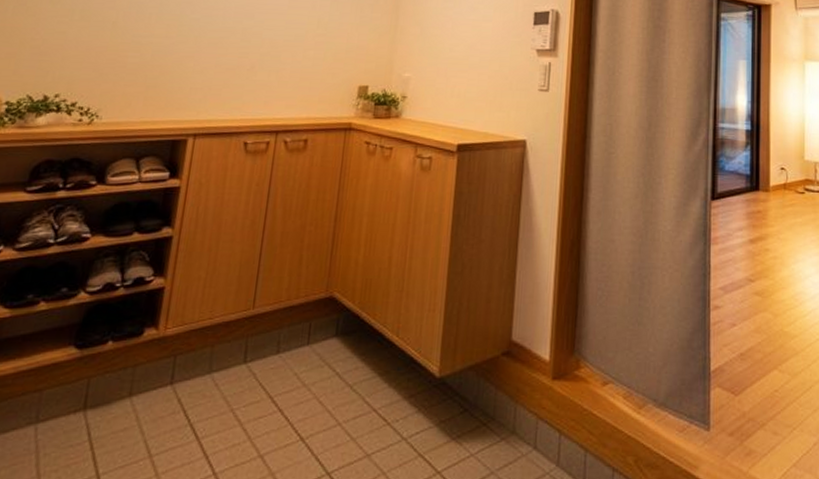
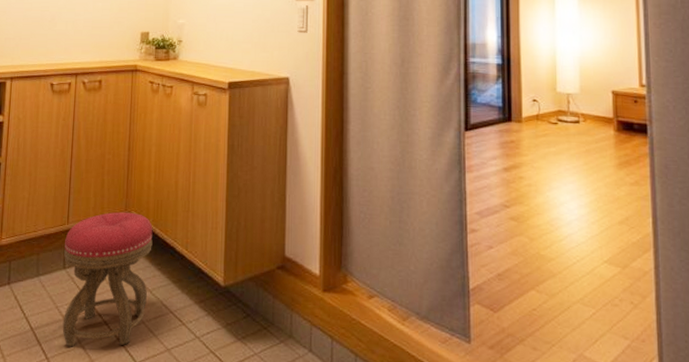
stool: none [236,293,359,458] -> present [62,212,153,347]

